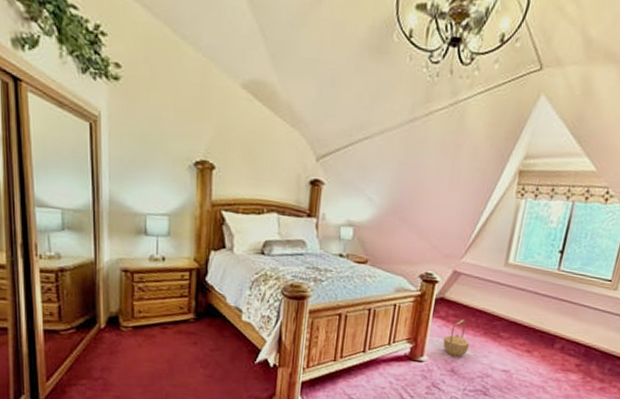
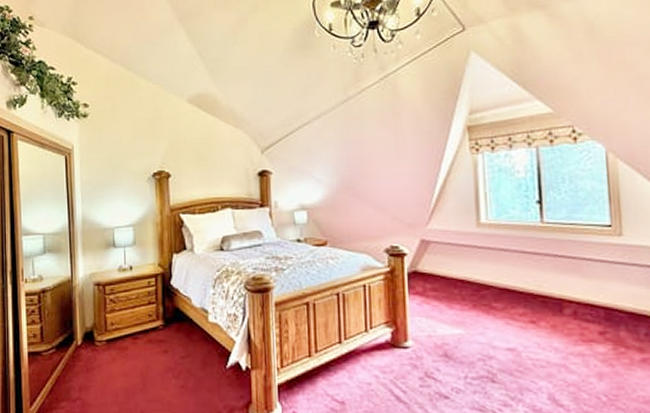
basket: present [443,319,469,357] -> none [427,292,458,337]

